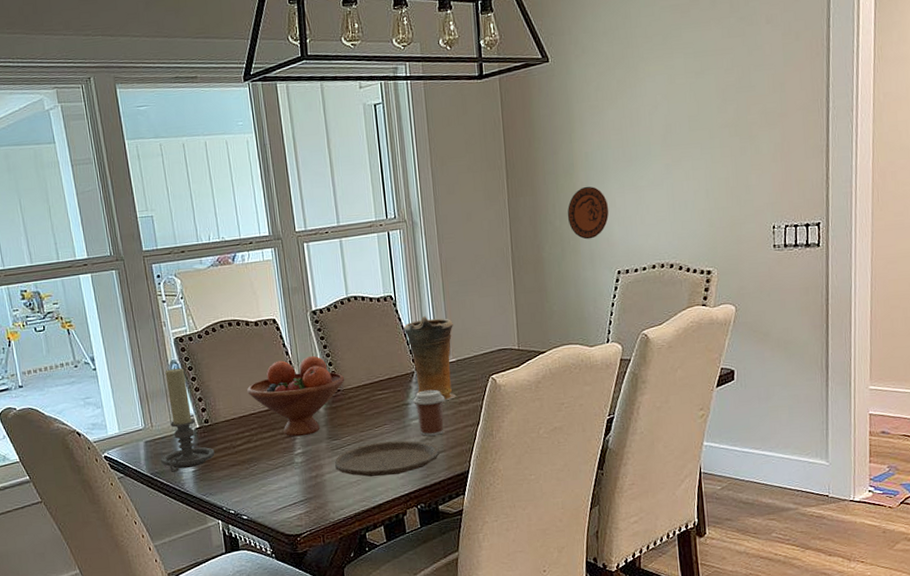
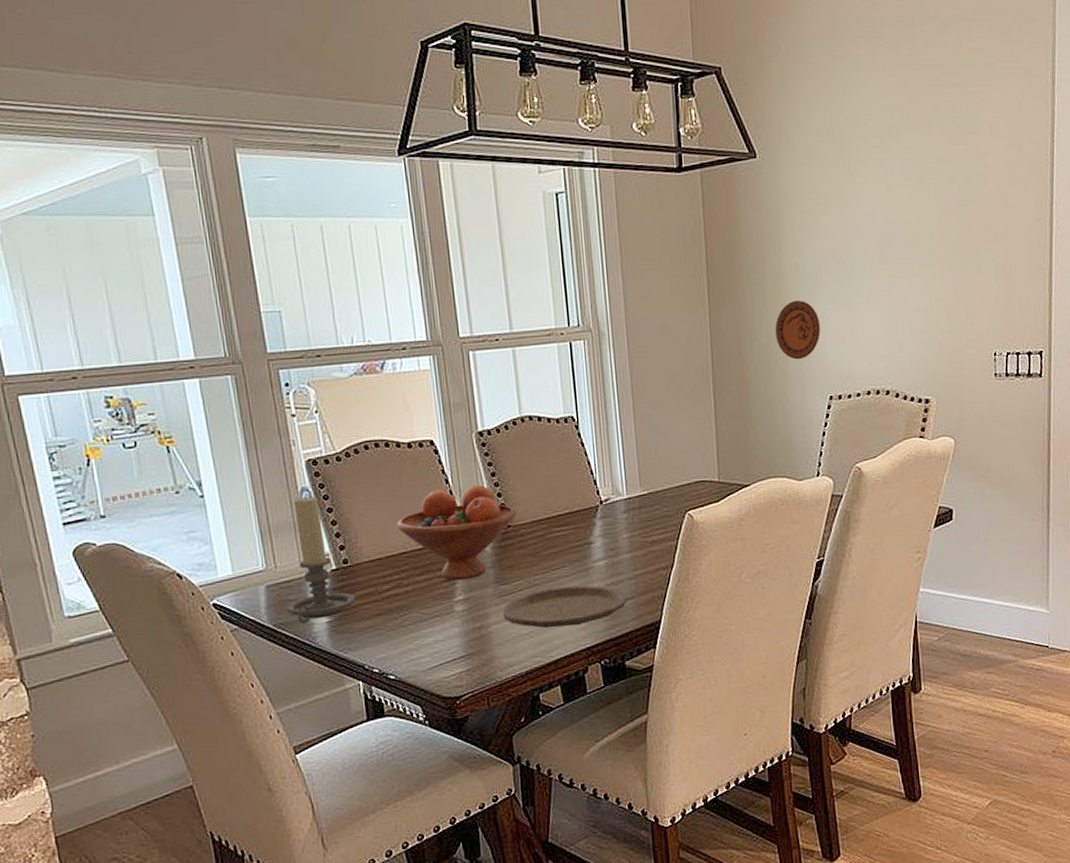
vase: present [403,315,456,401] -> none [587,440,647,540]
coffee cup: present [413,389,445,436] -> none [597,526,635,581]

